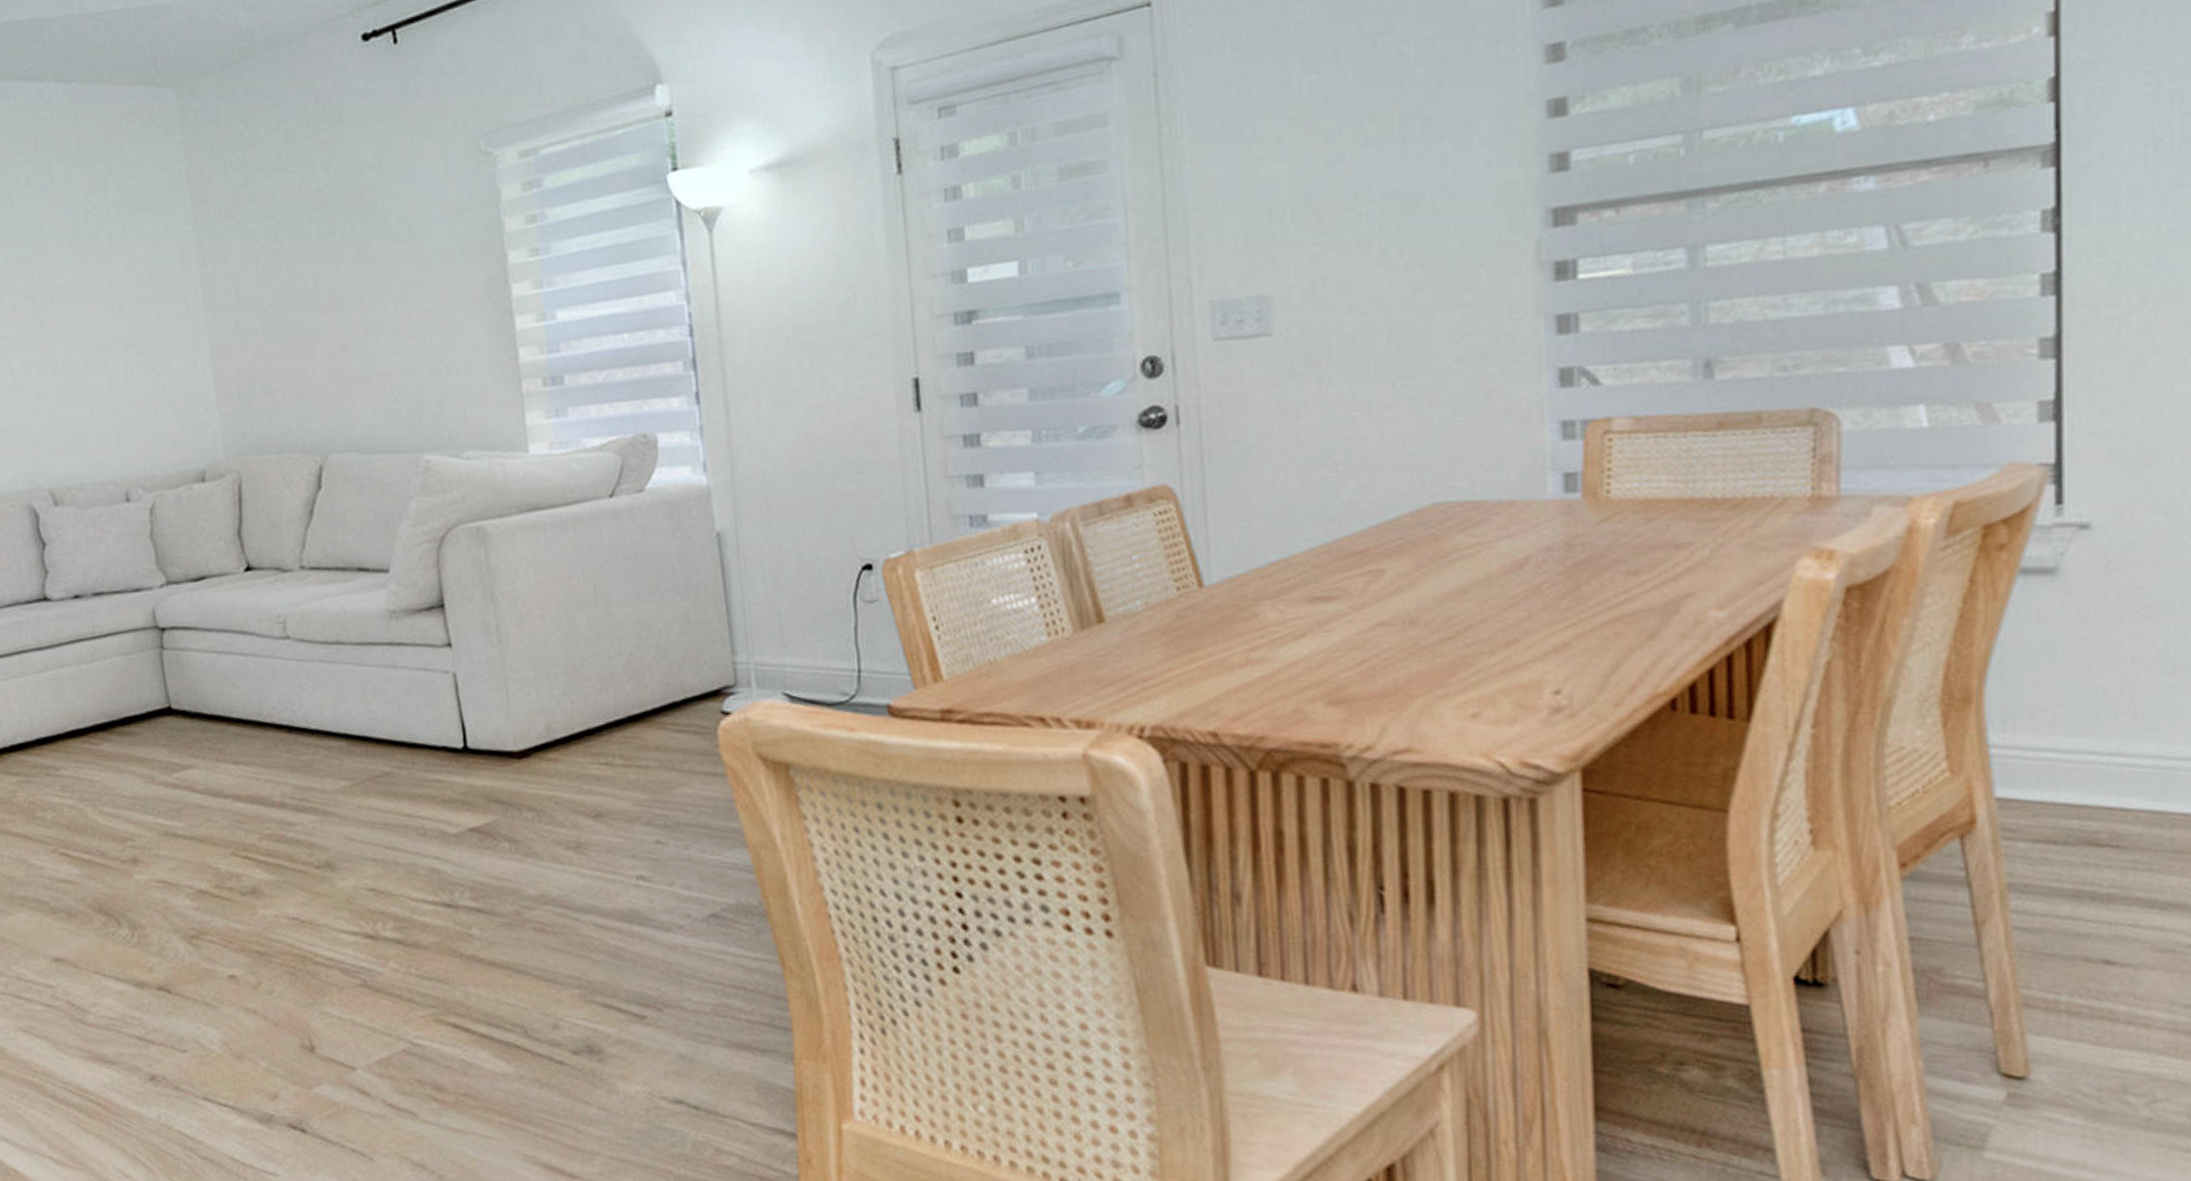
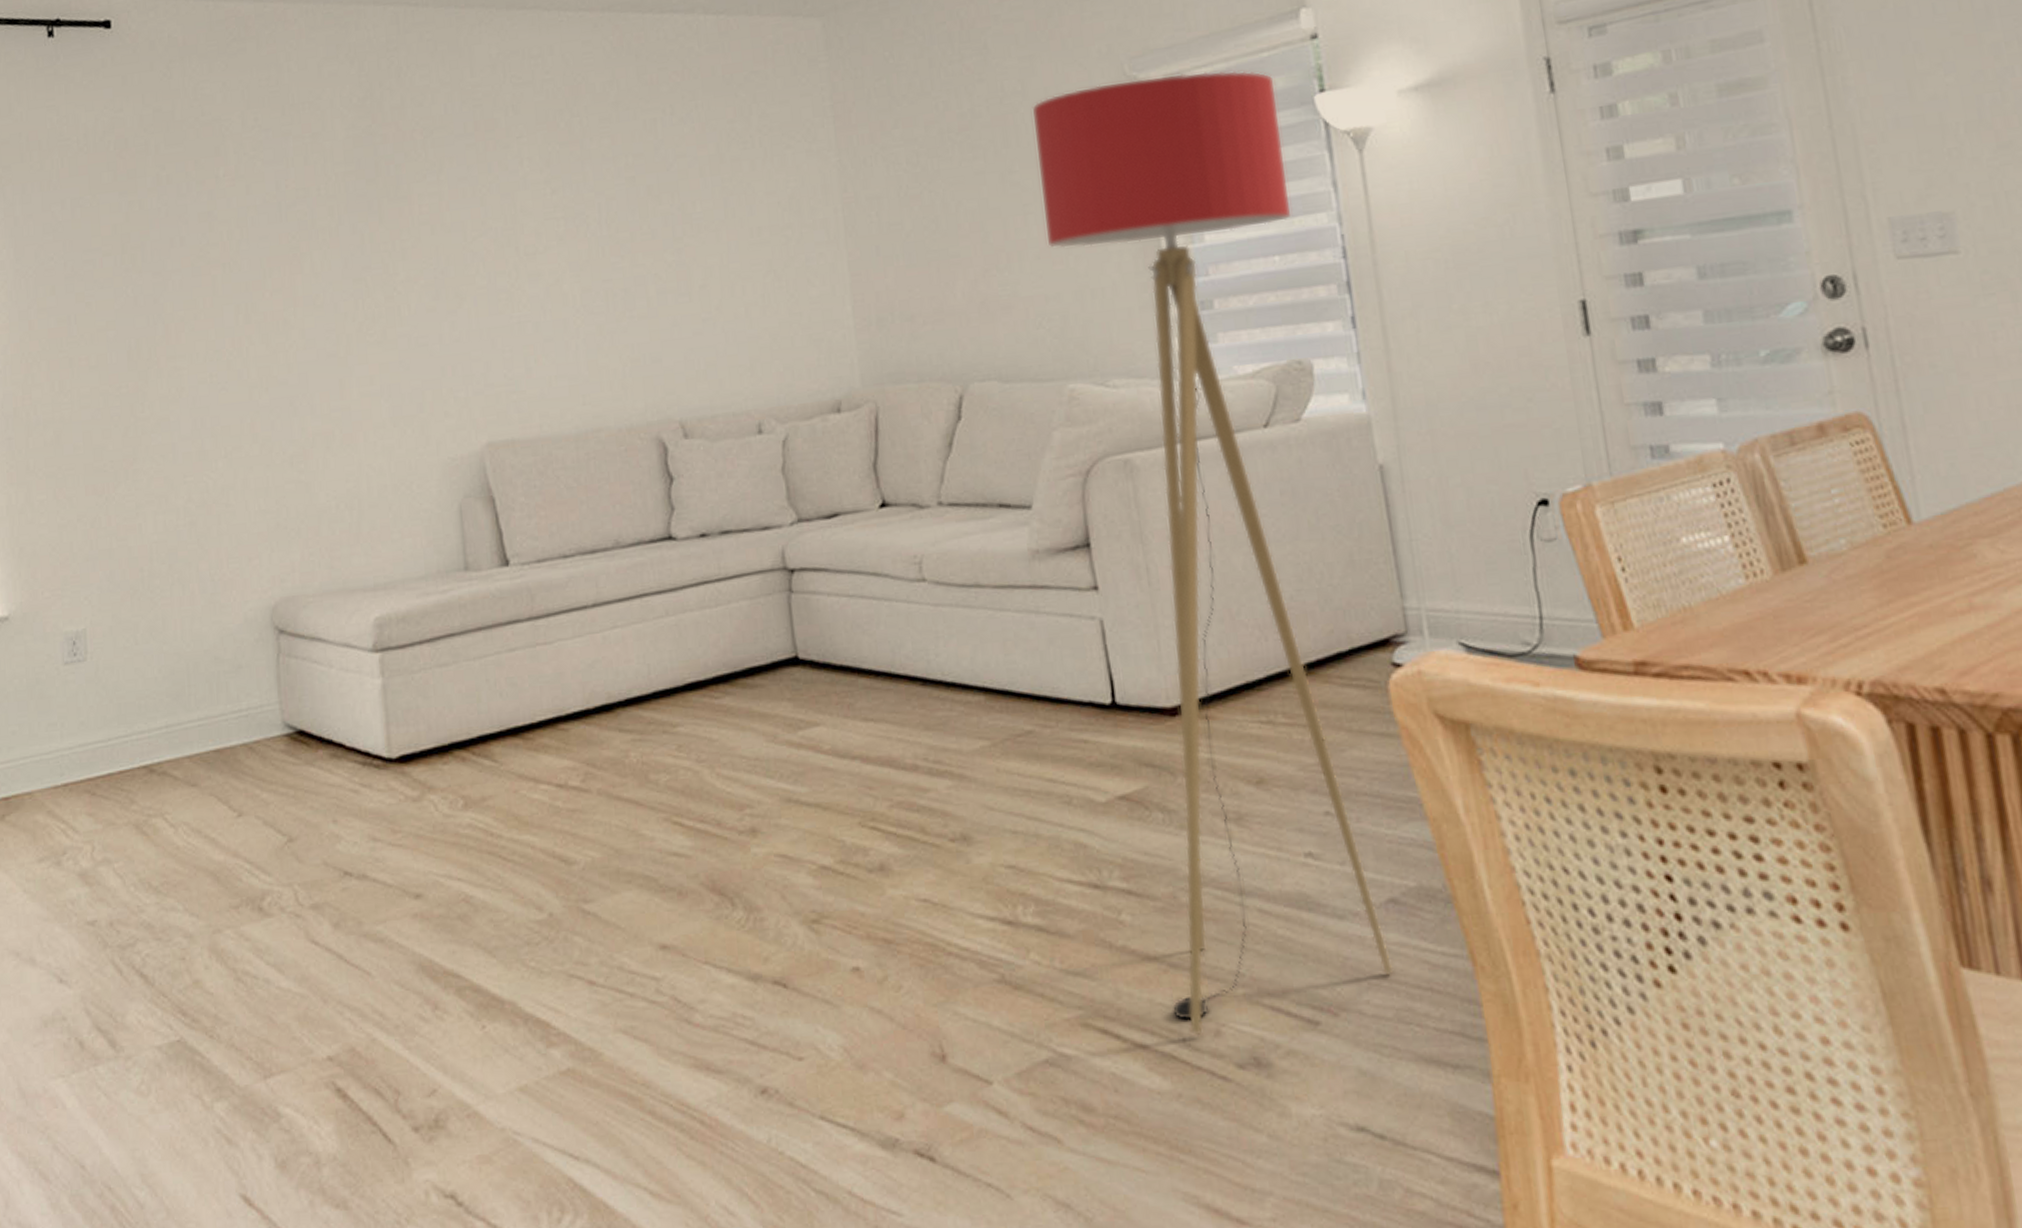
floor lamp: none [388,148,712,1029] -> present [1031,70,1394,1036]

